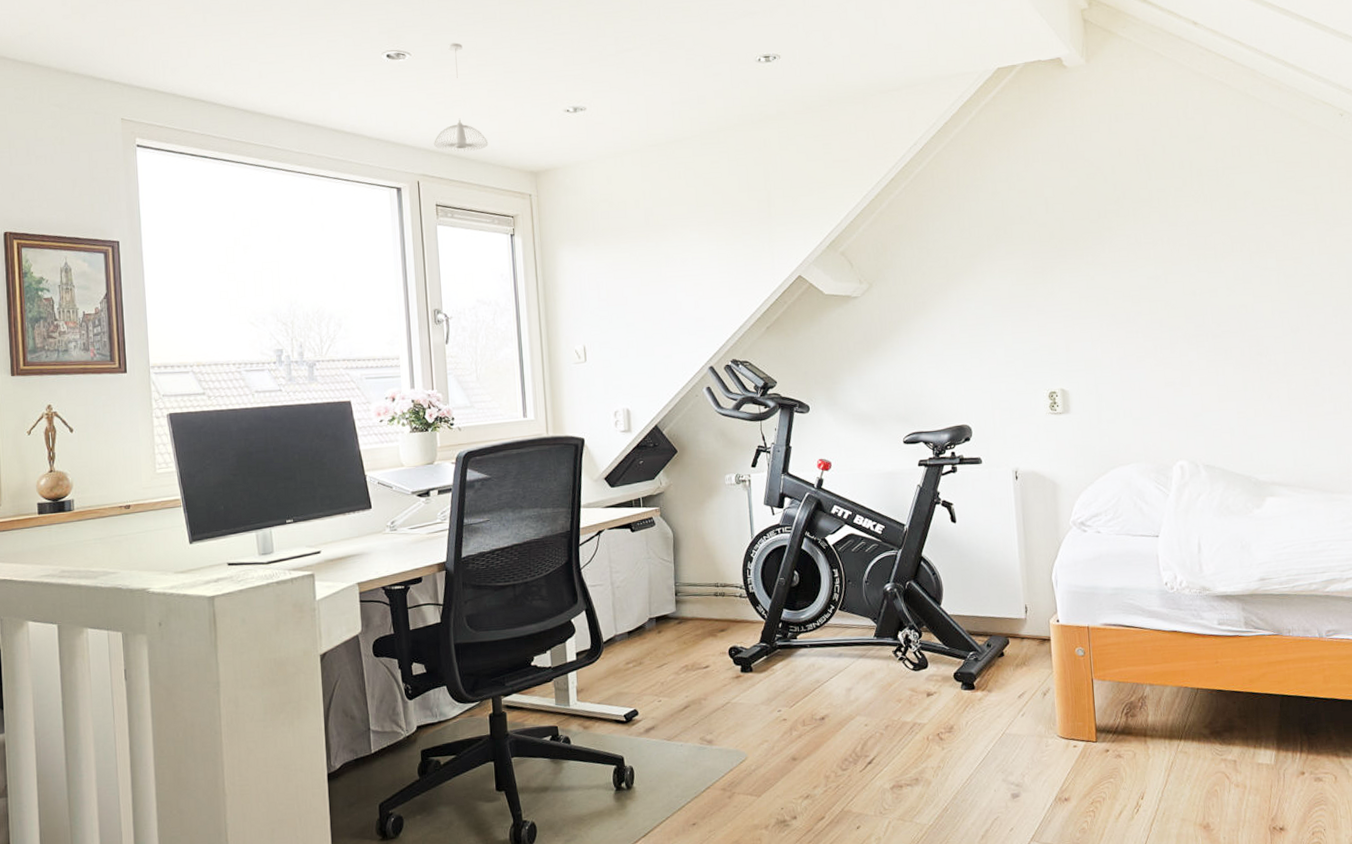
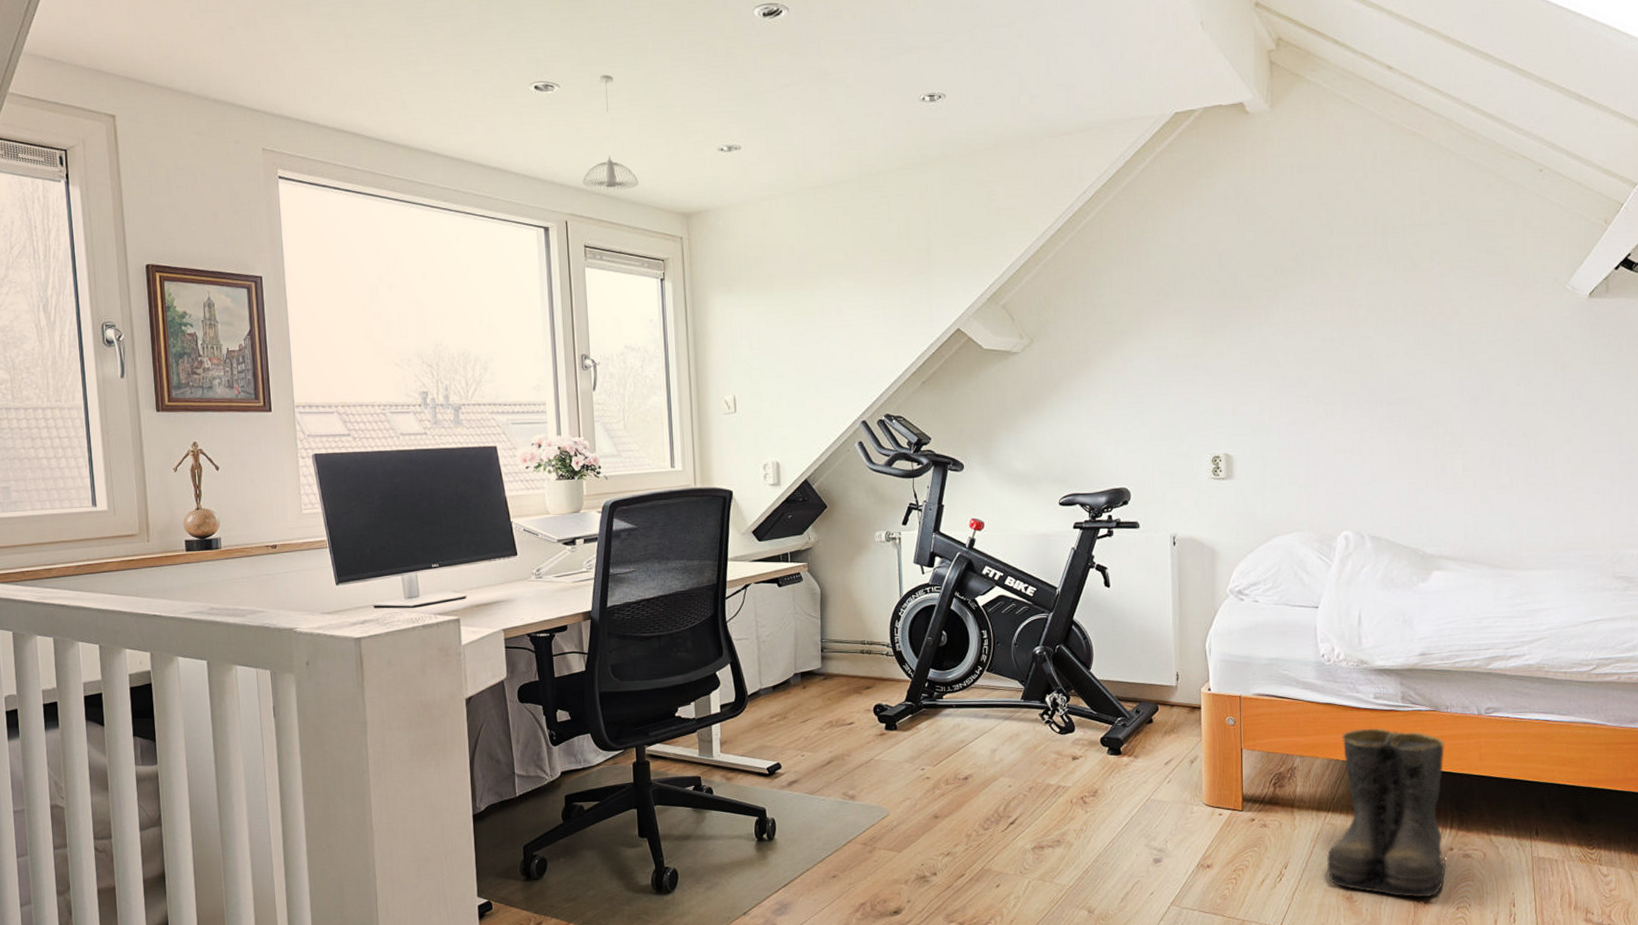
boots: none [1182,654,1299,824] -> present [1326,728,1447,898]

